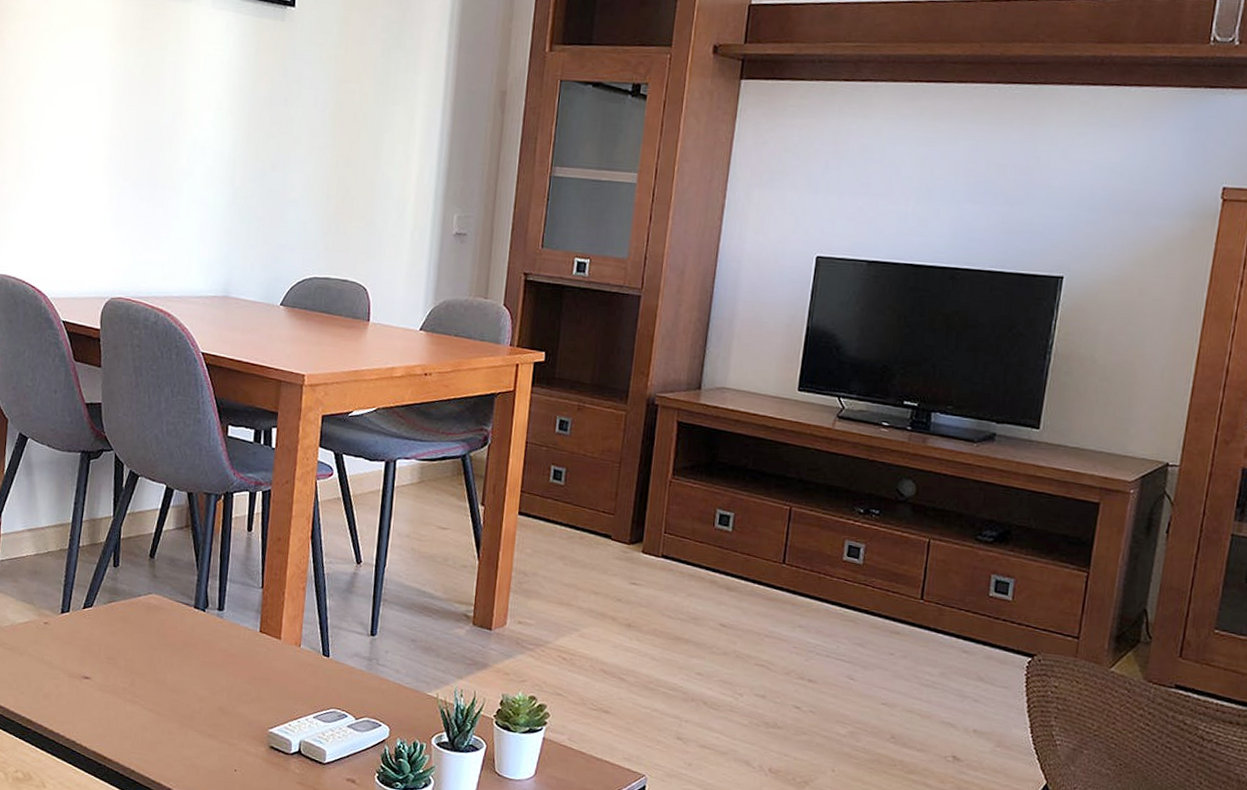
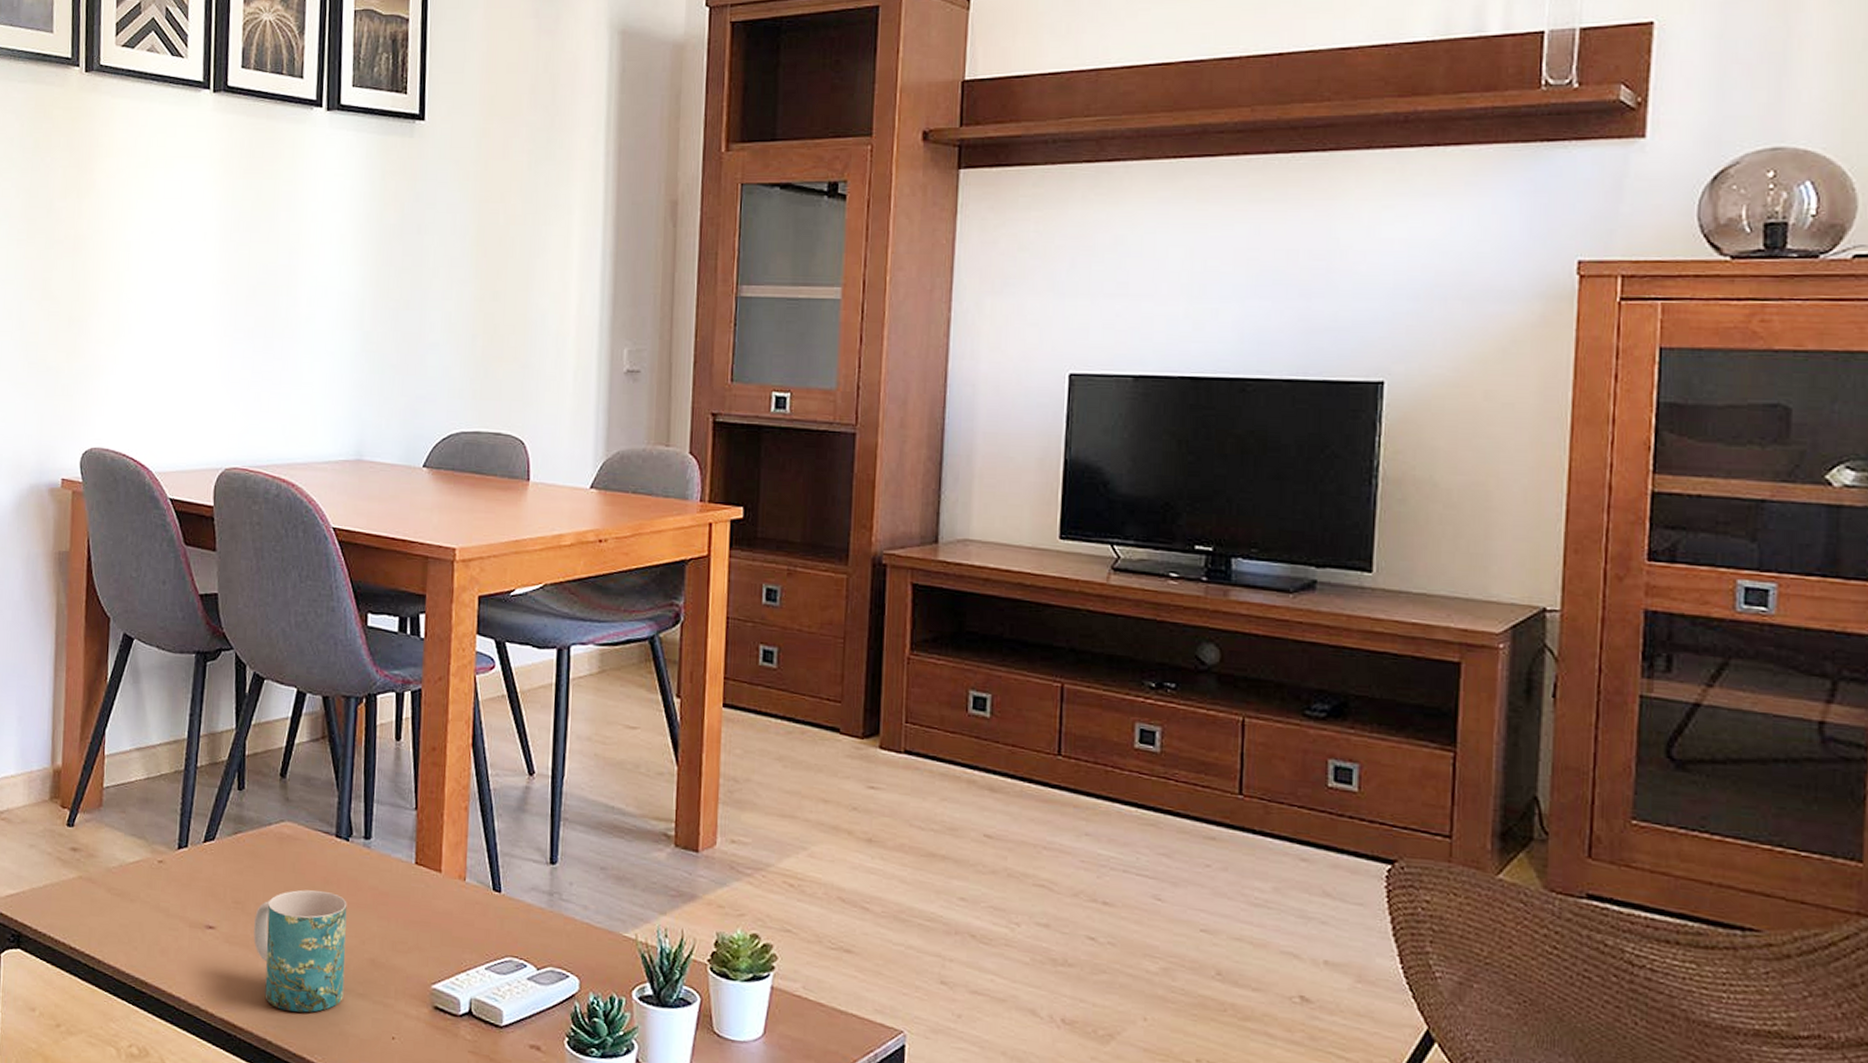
mug: none [122,649,202,749] -> present [253,889,347,1013]

